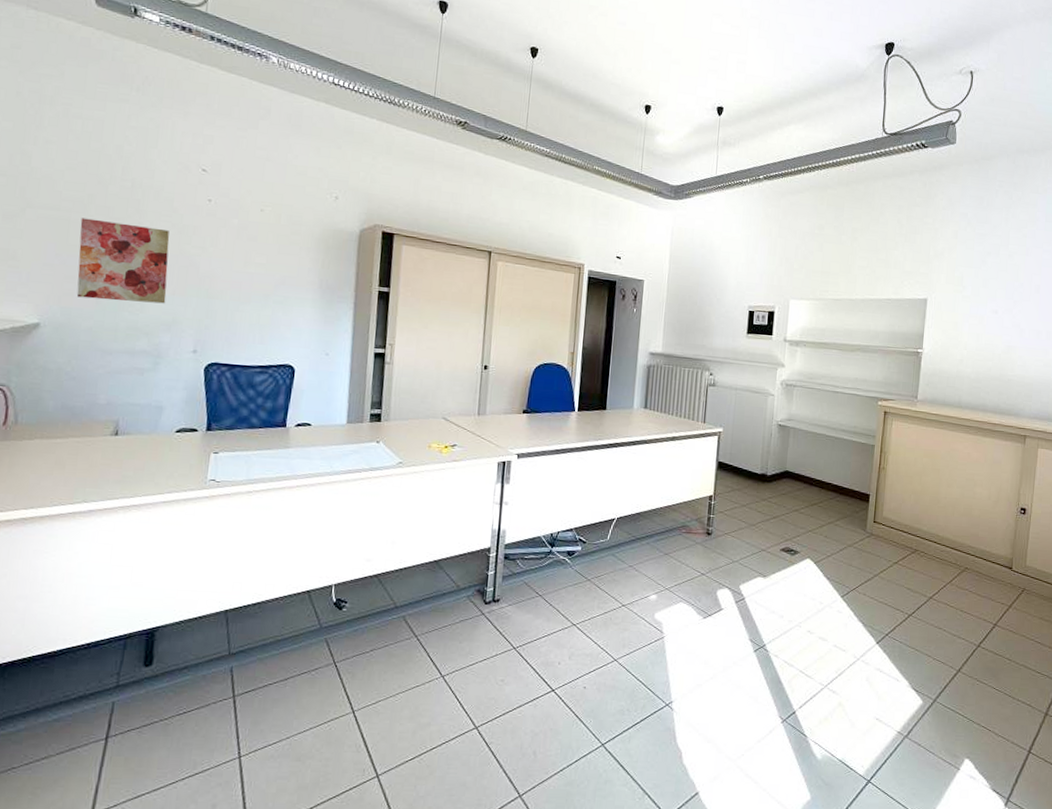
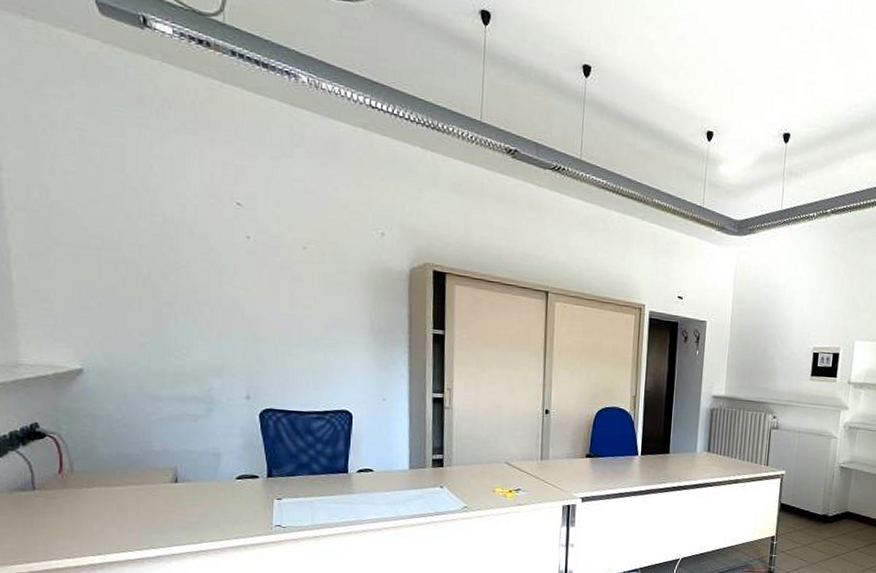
wall art: present [76,218,170,304] -> none [112,256,212,348]

